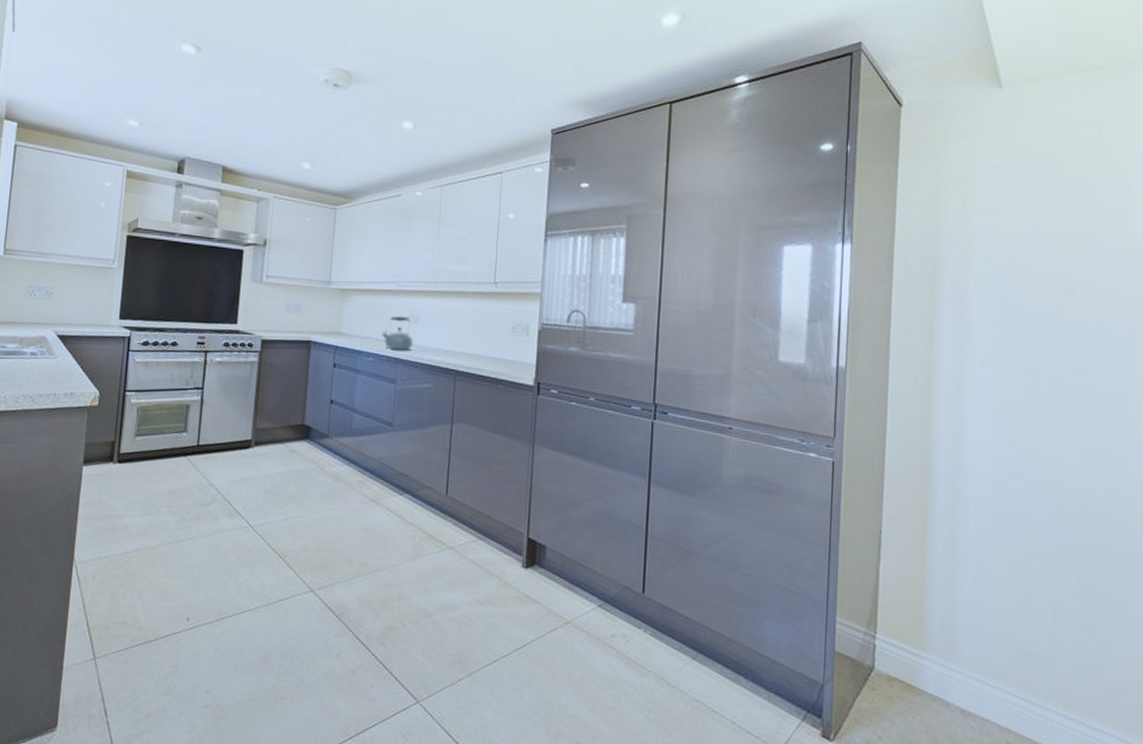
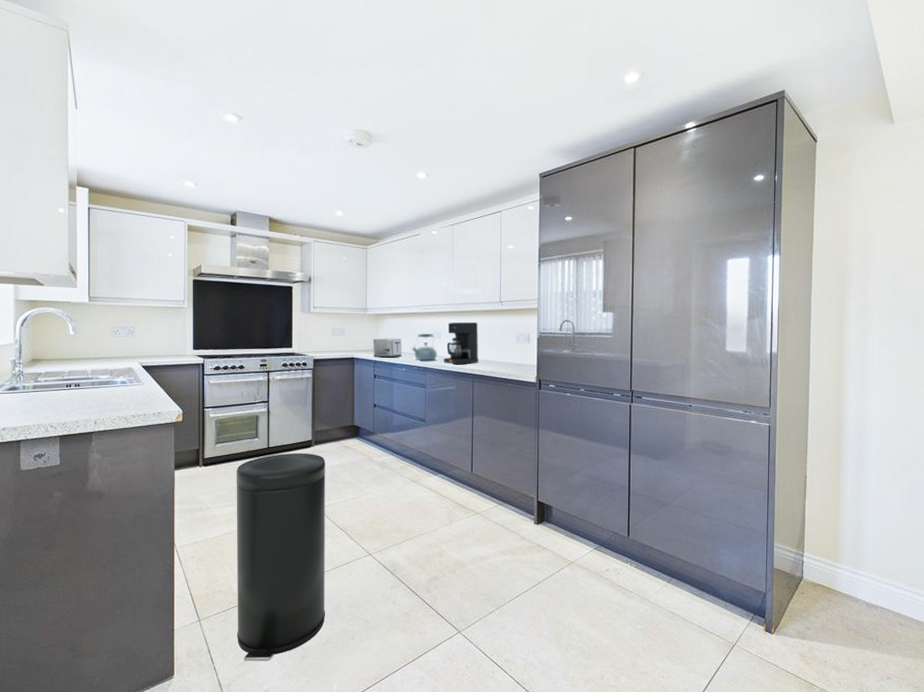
pedal bin: none [138,454,266,719] -> present [236,452,325,662]
toaster: none [334,318,371,344] -> present [373,338,403,358]
coffee maker: none [419,304,466,358] -> present [443,322,479,365]

